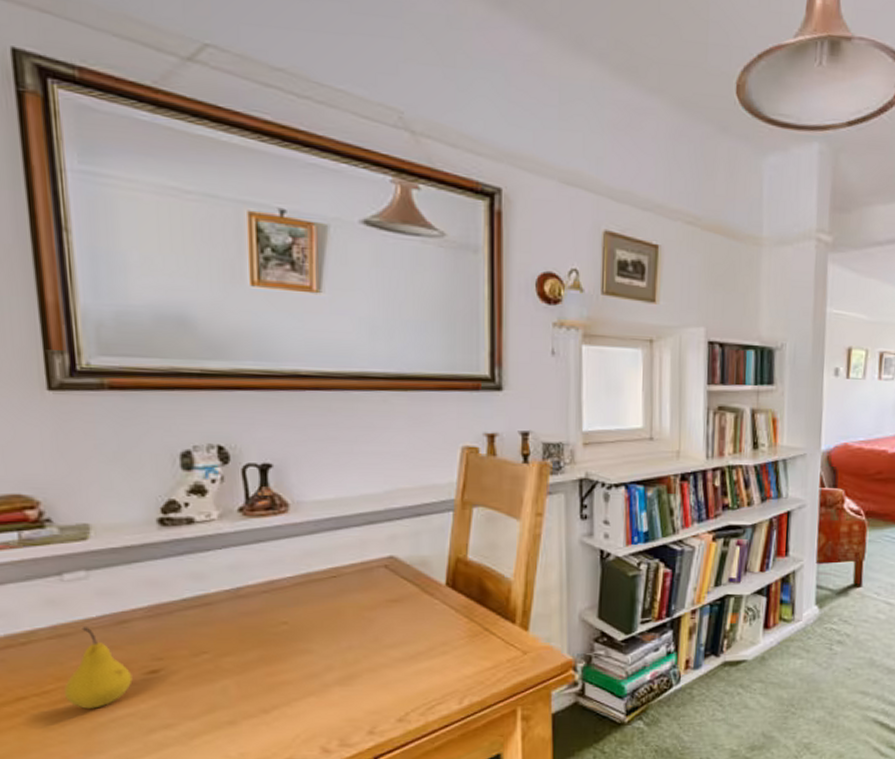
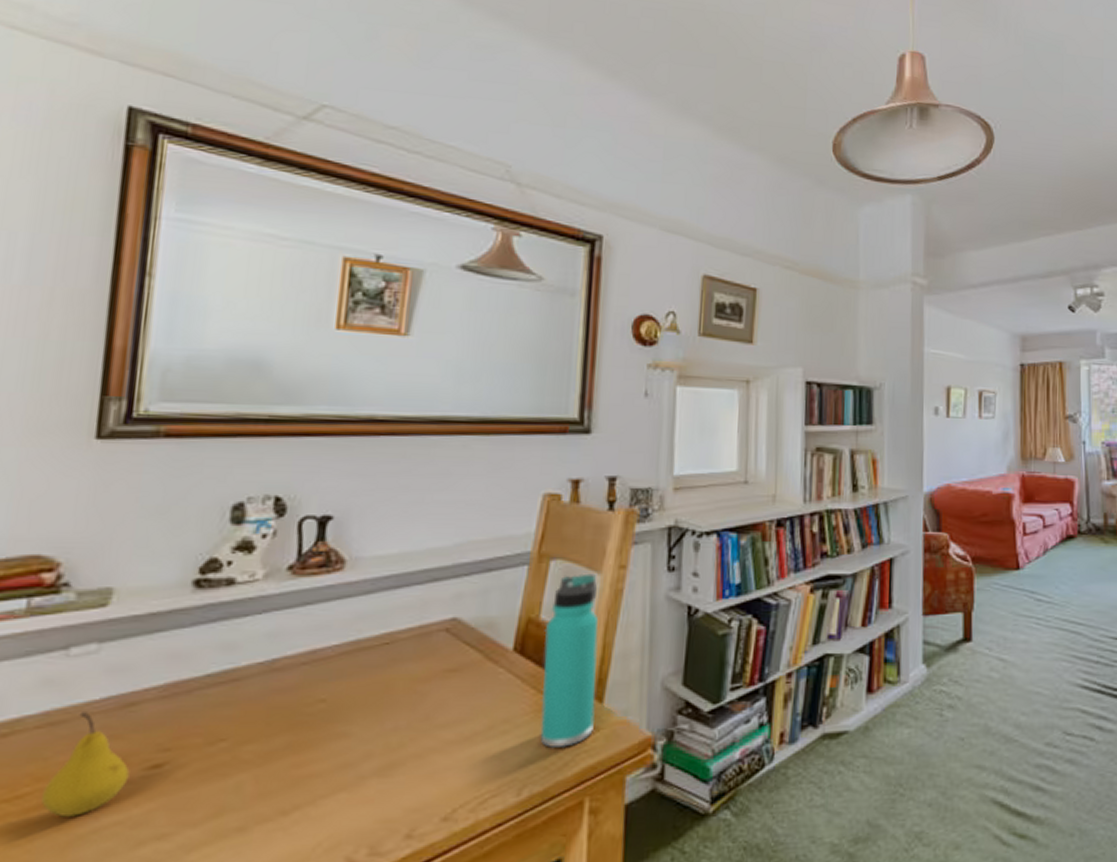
thermos bottle: none [472,519,521,668] -> present [540,573,599,749]

